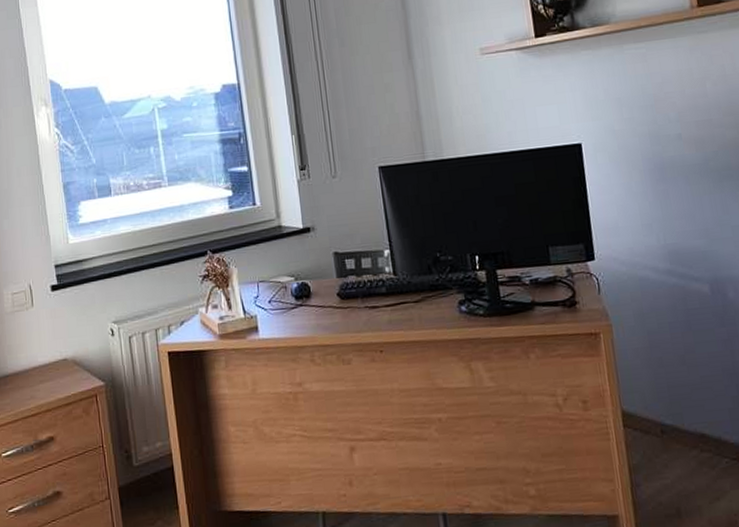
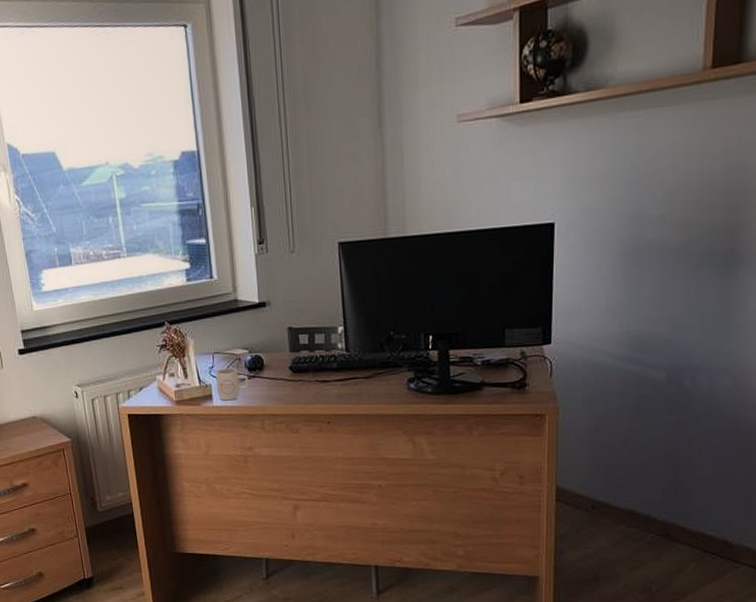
mug: none [261,296,297,333] -> present [215,368,250,401]

